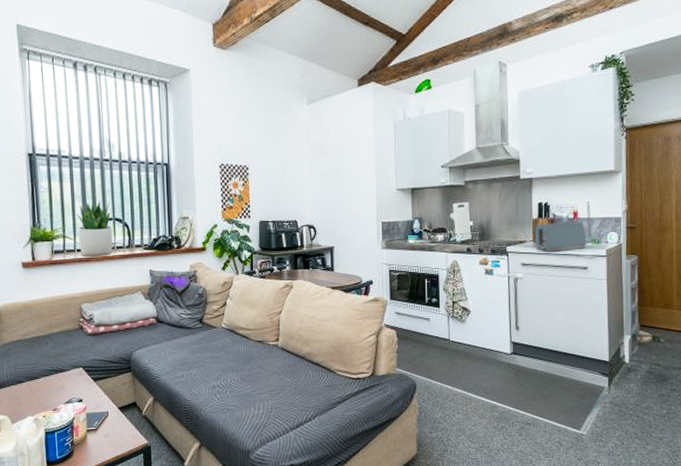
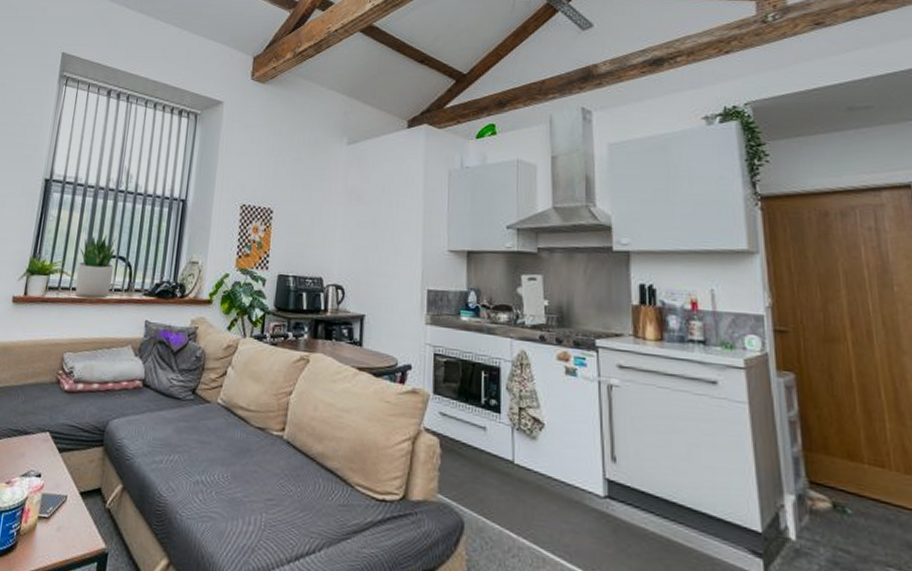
toaster: present [534,221,586,253] -> none [635,312,713,355]

